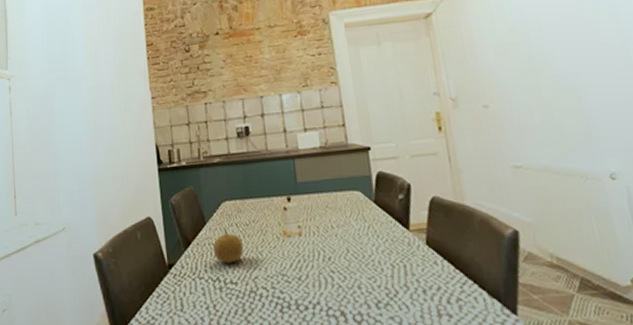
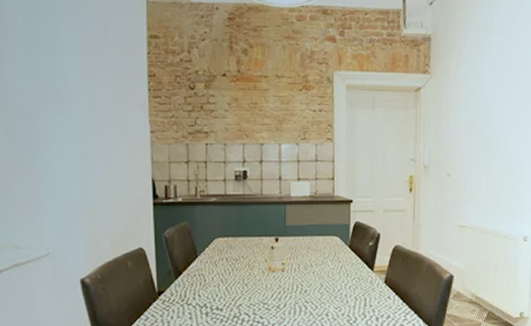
fruit: present [213,229,243,264] -> none [202,262,230,293]

